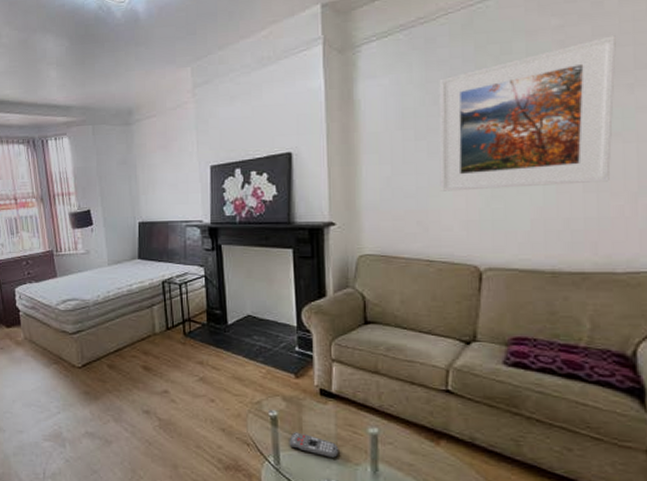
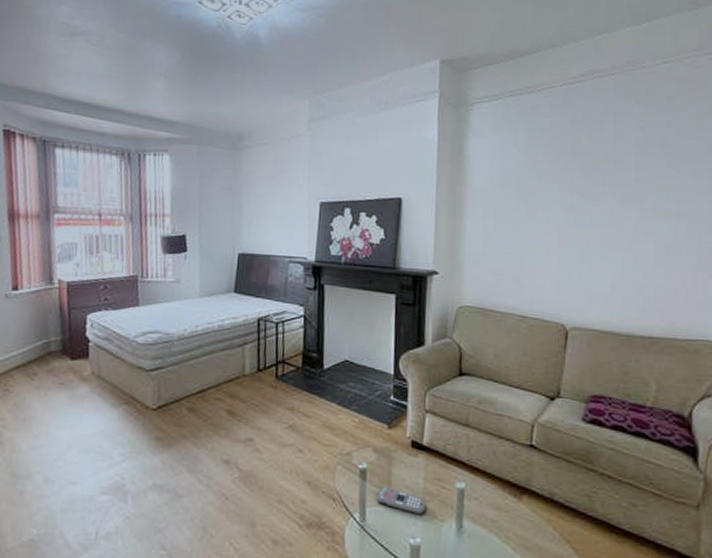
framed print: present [439,35,616,192] -> none [536,128,684,256]

